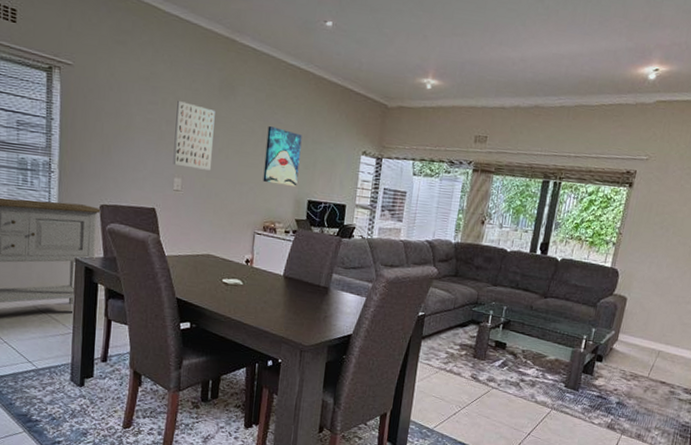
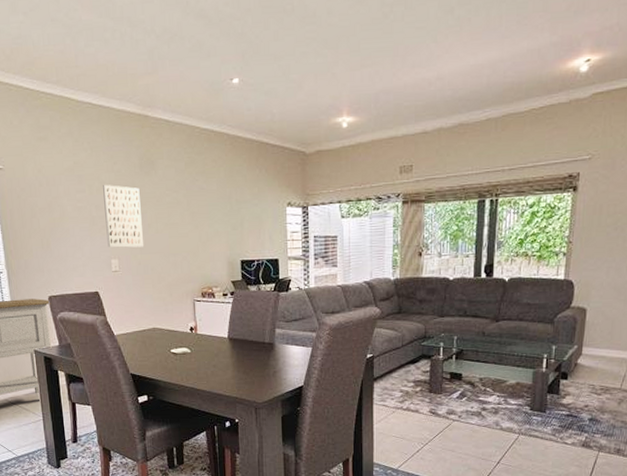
wall art: present [263,126,302,187] -> none [191,194,228,250]

